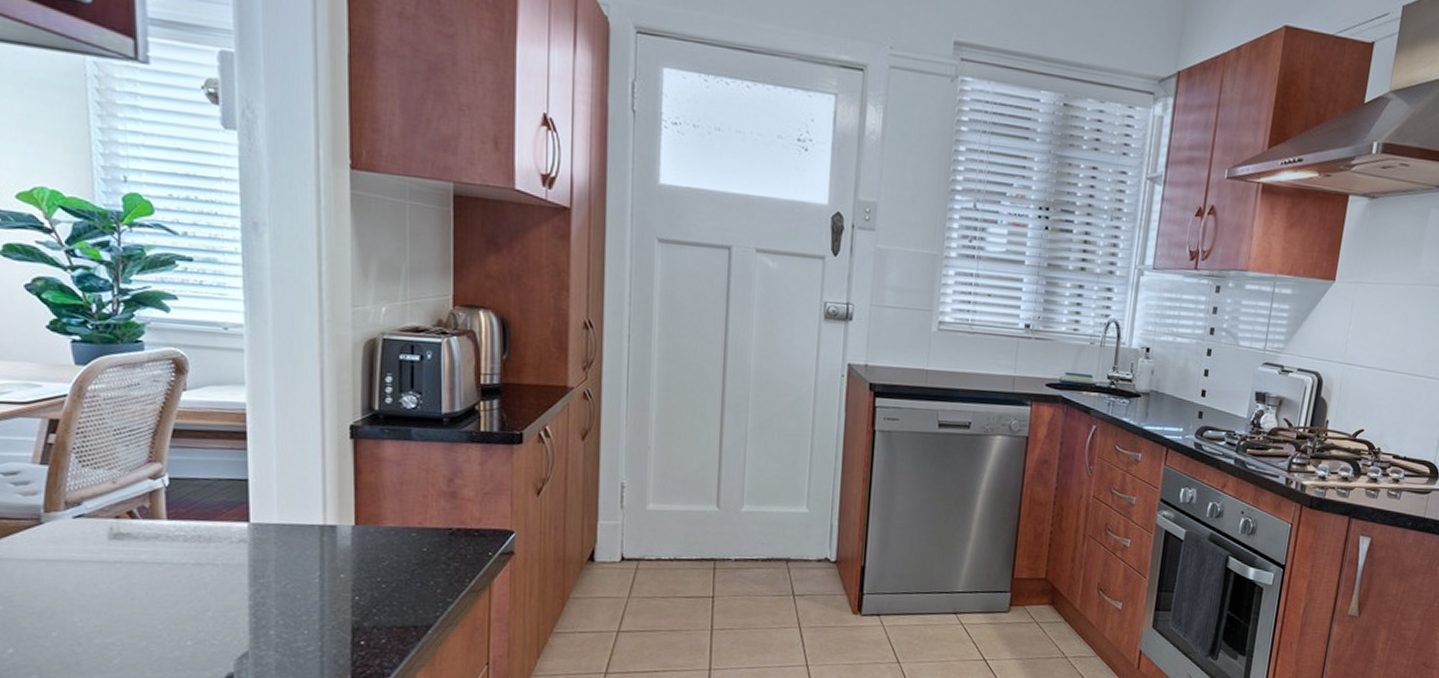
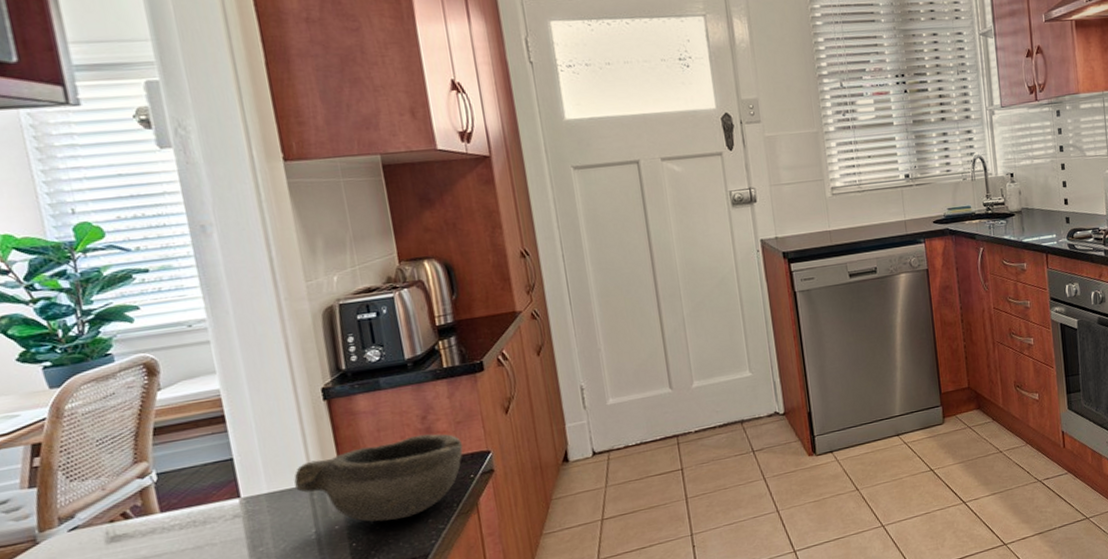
bowl: none [307,497,487,583] -> present [294,433,463,522]

